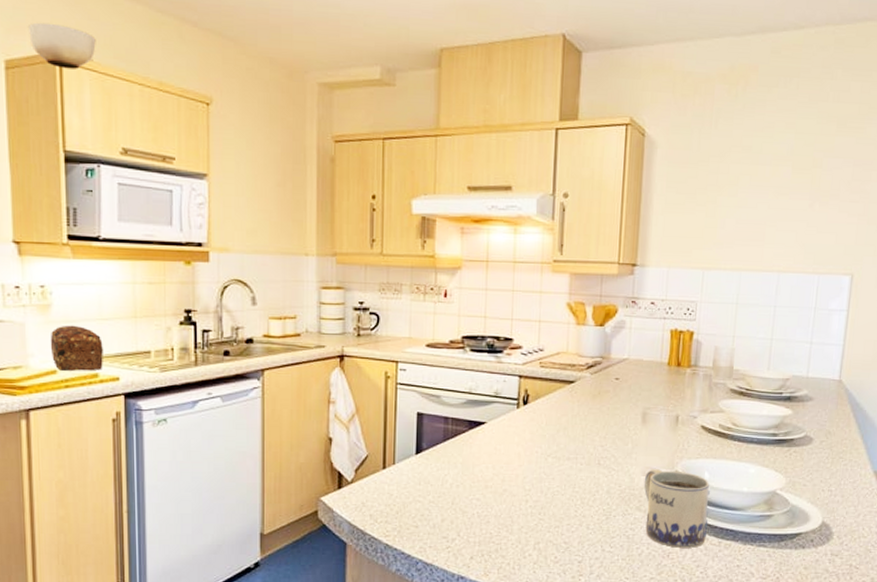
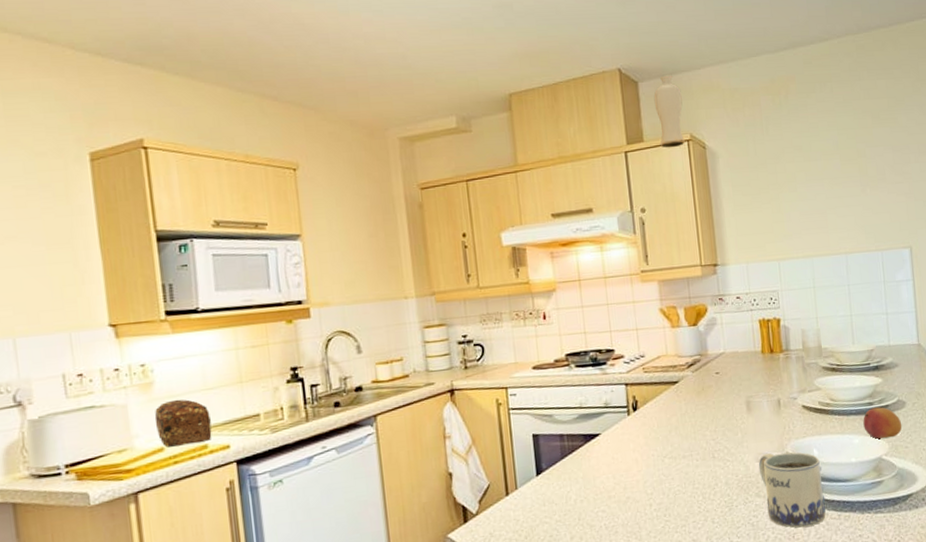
bowl: present [27,22,96,69] -> none [110,113,180,154]
vase: none [595,47,628,131] -> present [653,75,685,148]
fruit: none [762,439,805,472] -> present [863,407,902,439]

